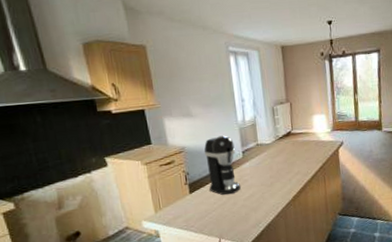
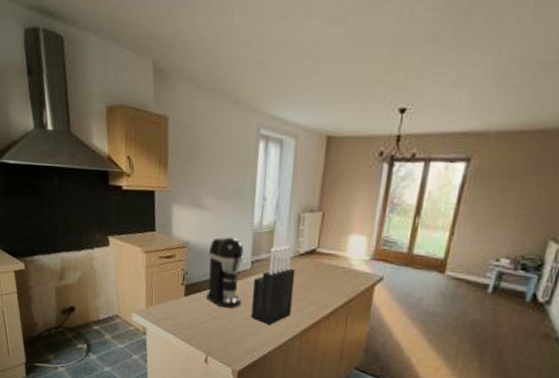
knife block: none [248,132,283,200] -> present [251,245,295,326]

